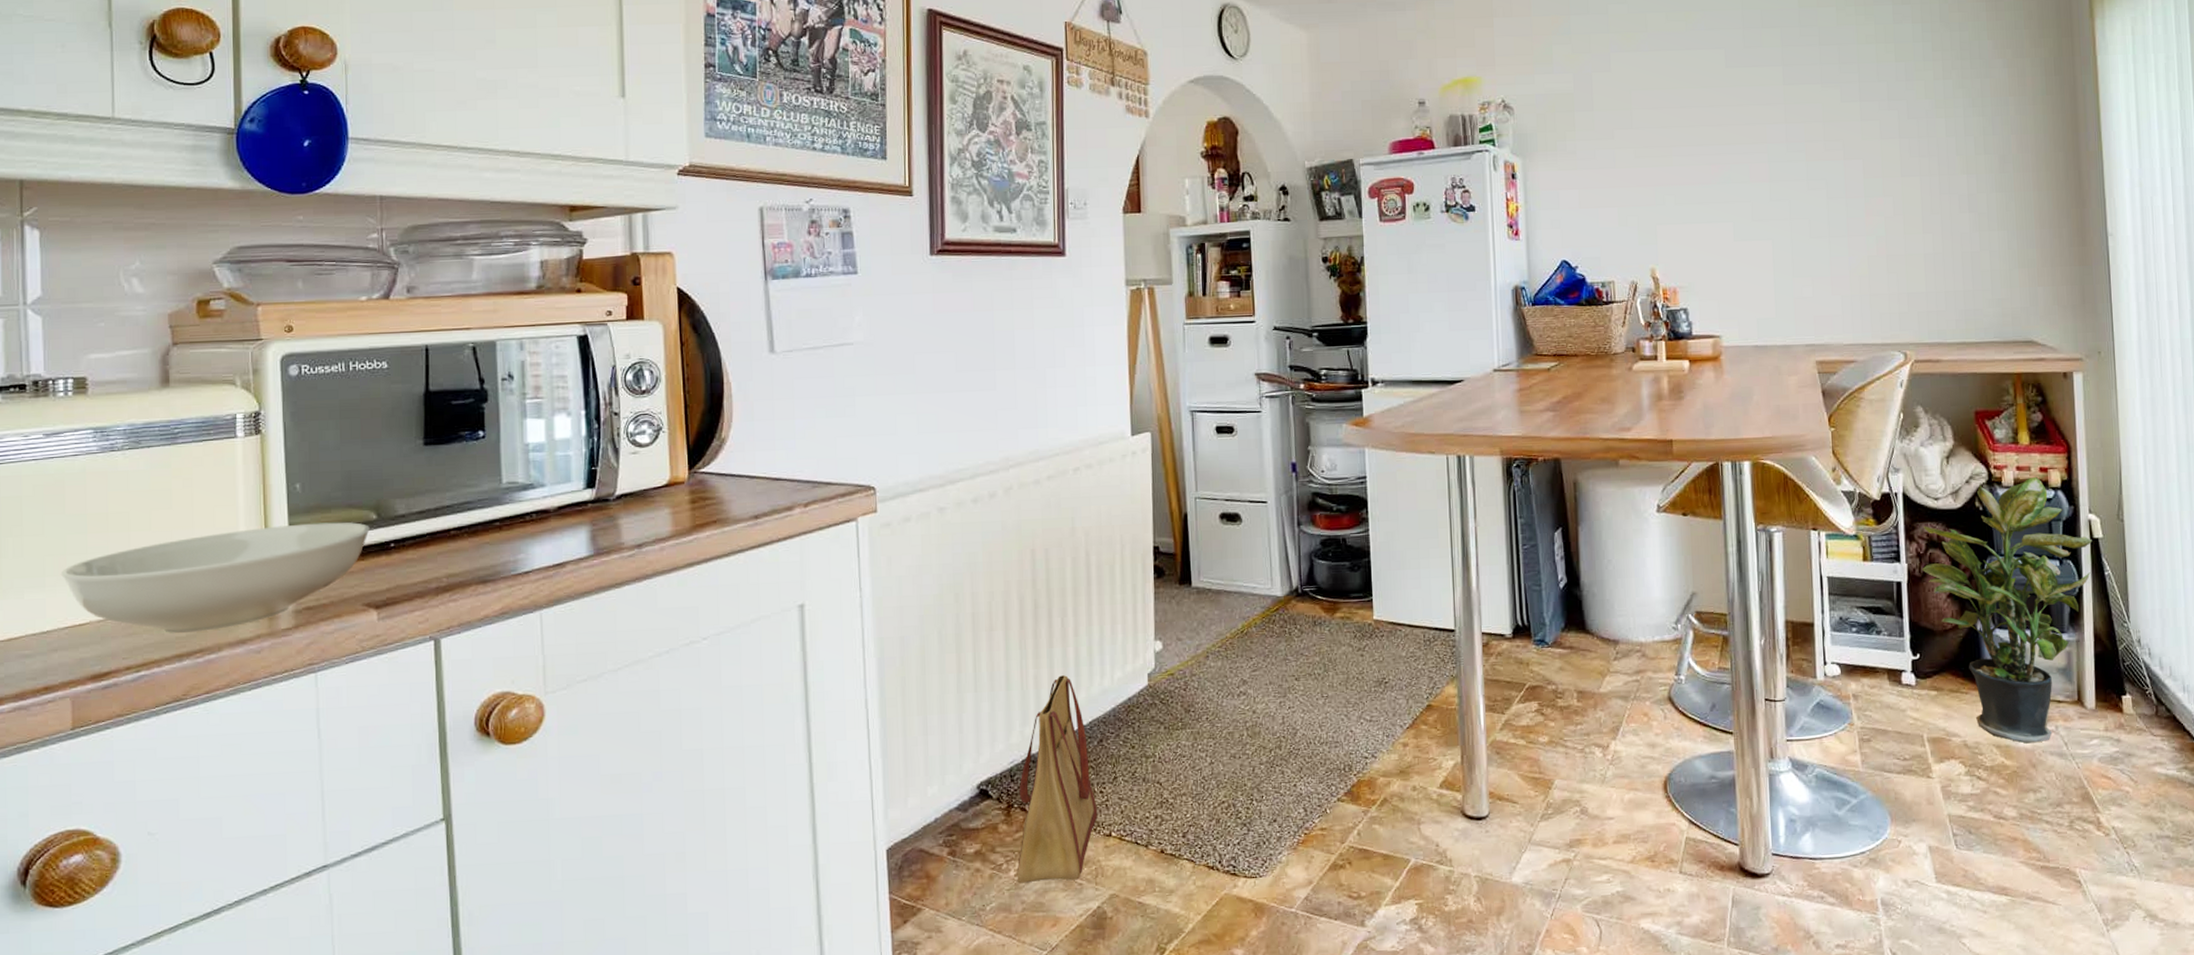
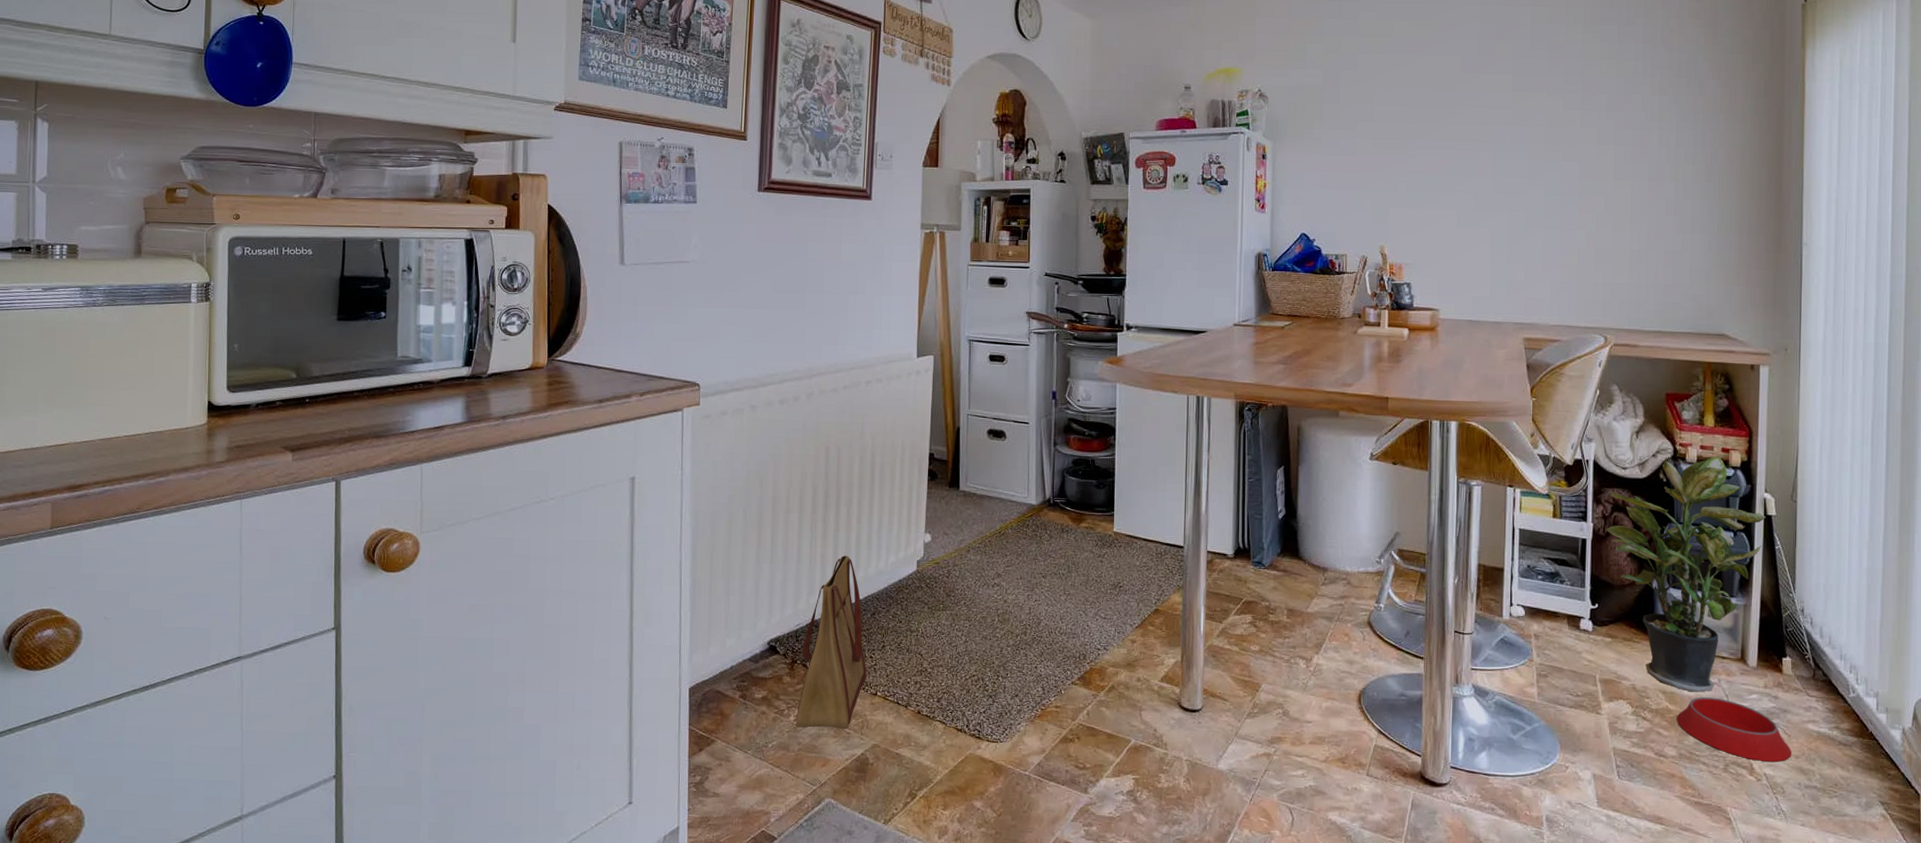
bowl: present [60,522,371,633] -> none [49,377,291,458]
pet bowl: none [2013,747,2141,813] -> present [1676,697,1792,762]

